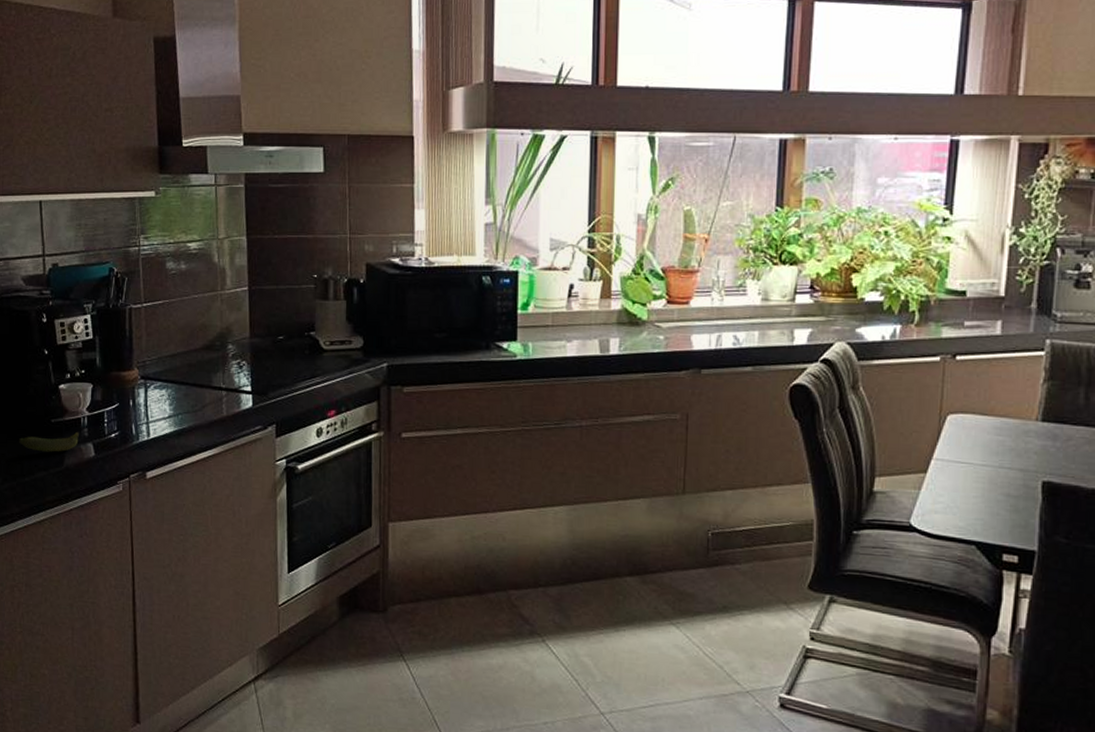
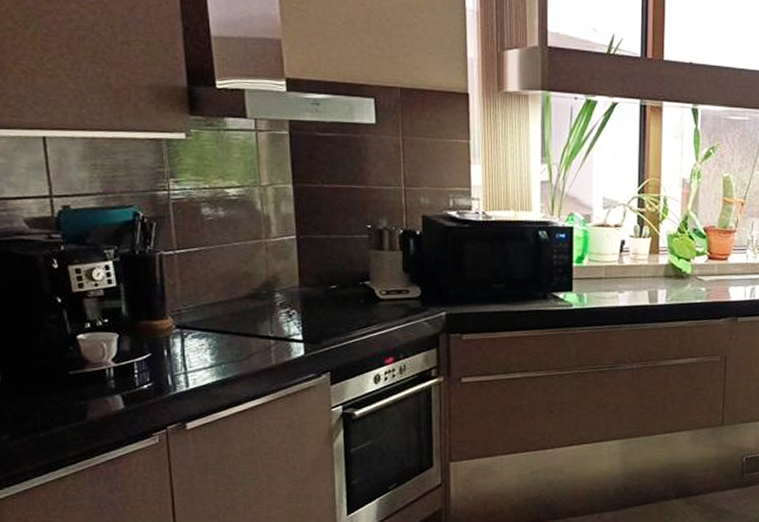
banana: present [18,431,80,452] -> none [28,383,105,406]

